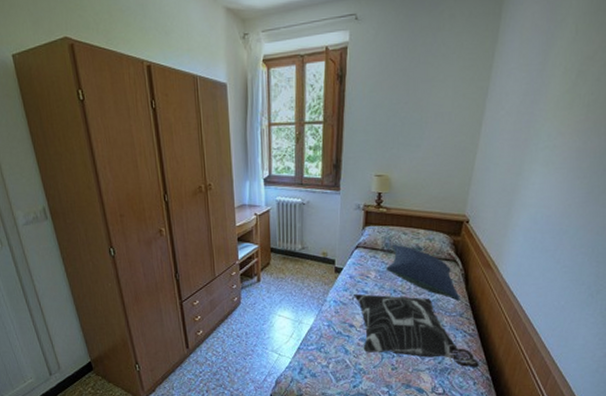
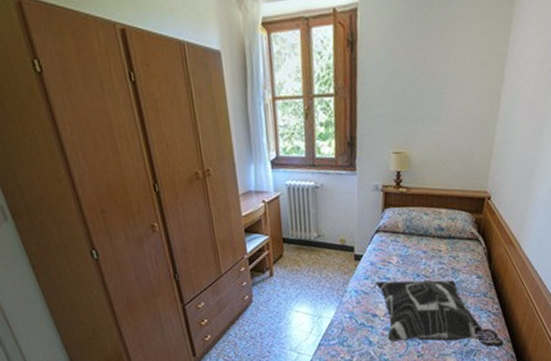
pillow: present [386,244,460,301] -> none [408,226,484,281]

